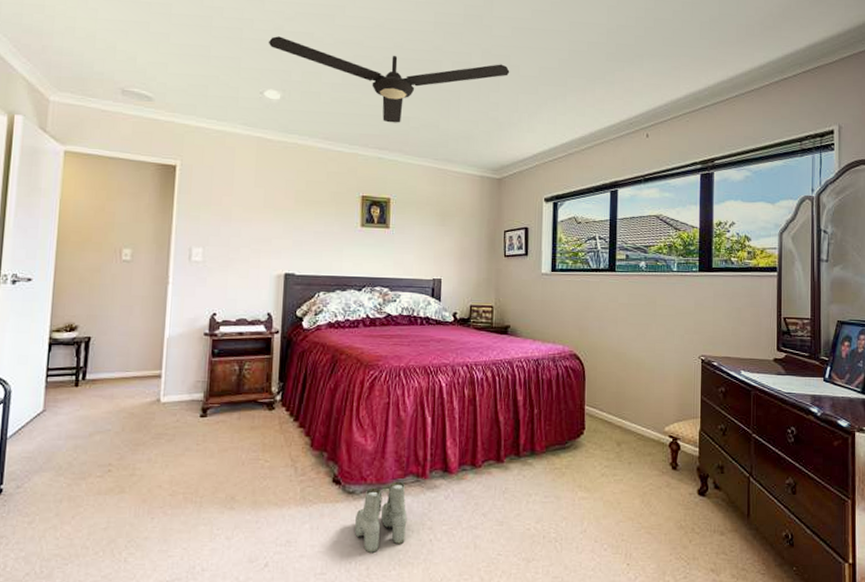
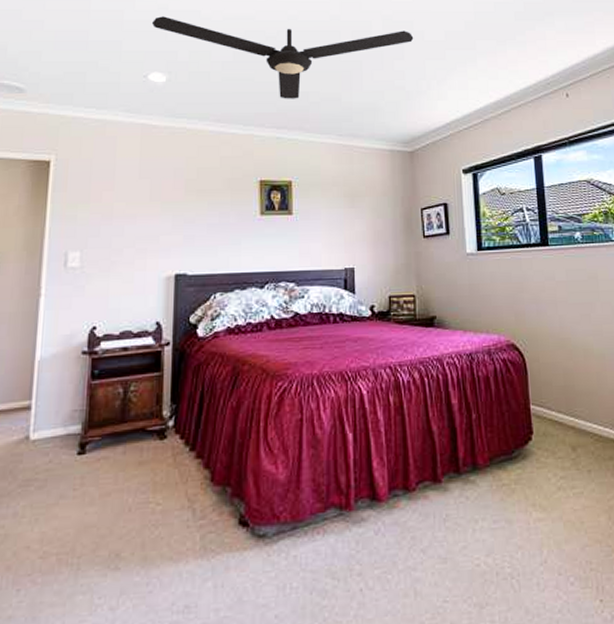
boots: present [355,481,407,553] -> none [268,516,331,613]

